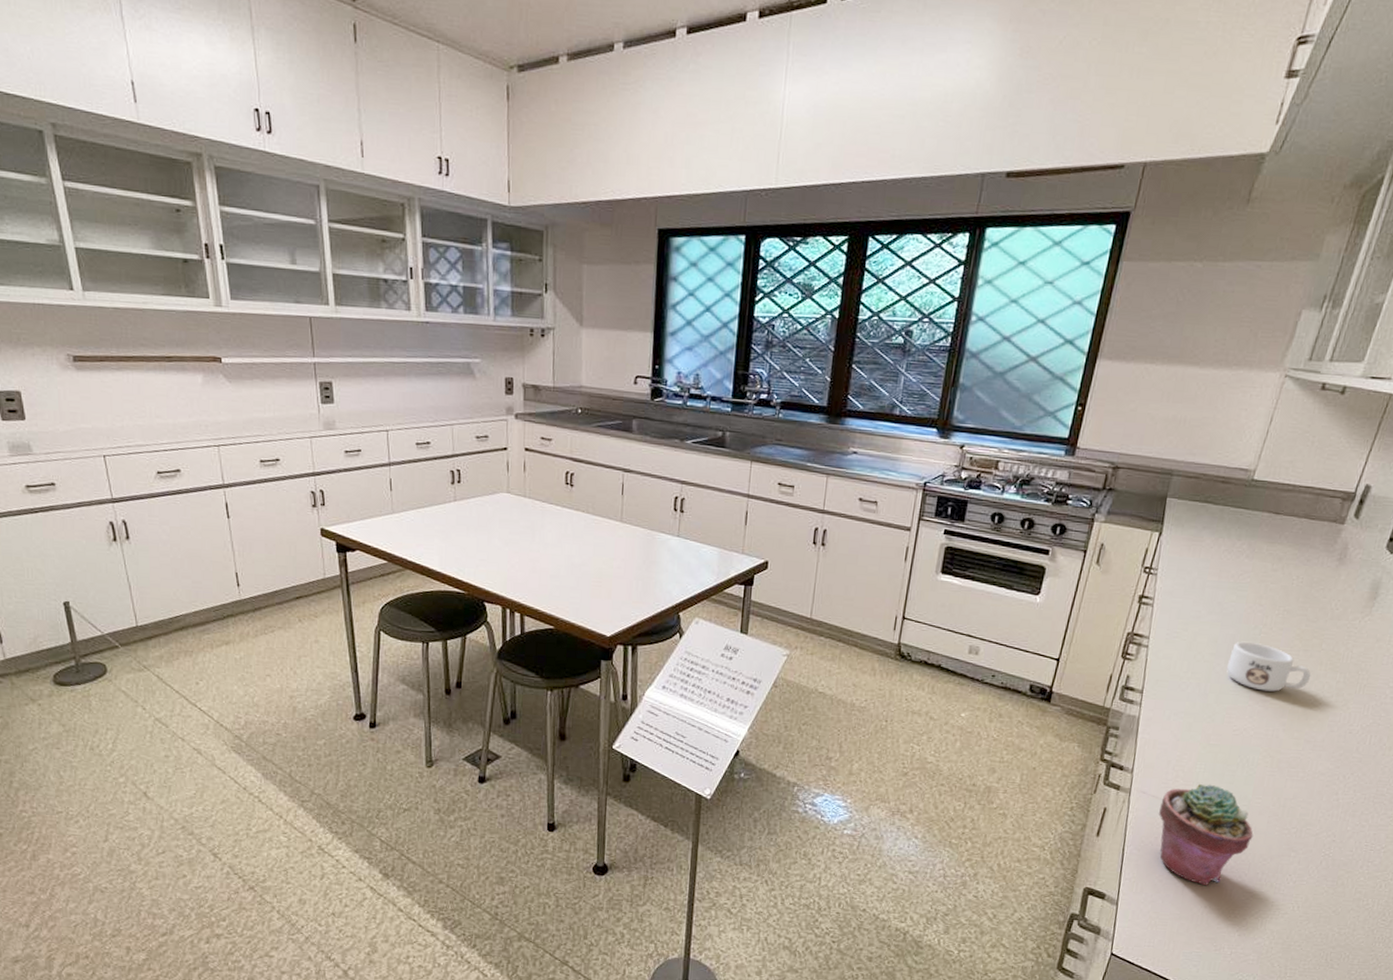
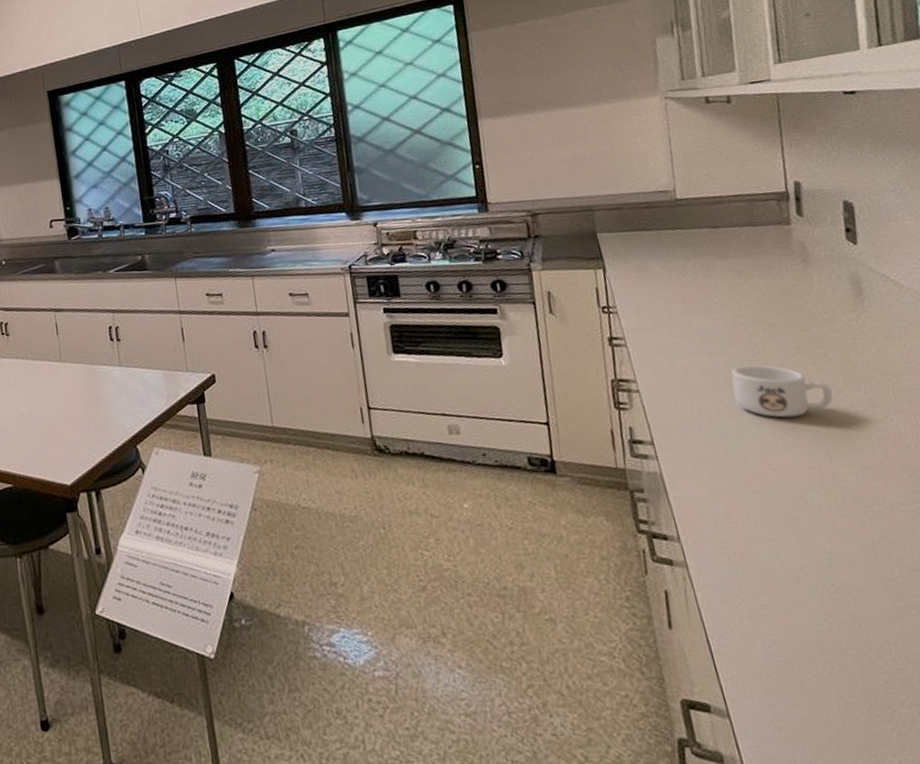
potted succulent: present [1158,783,1253,886] -> none [727,539,856,673]

